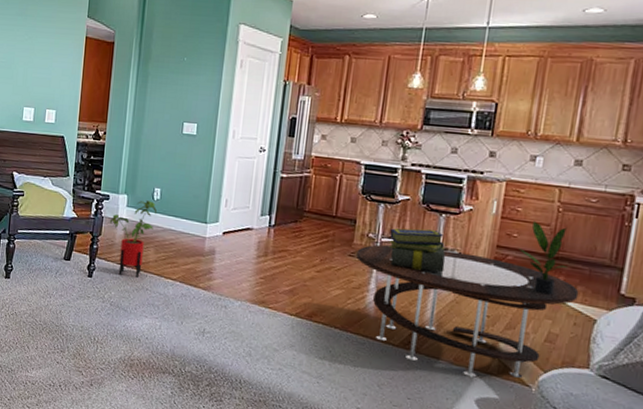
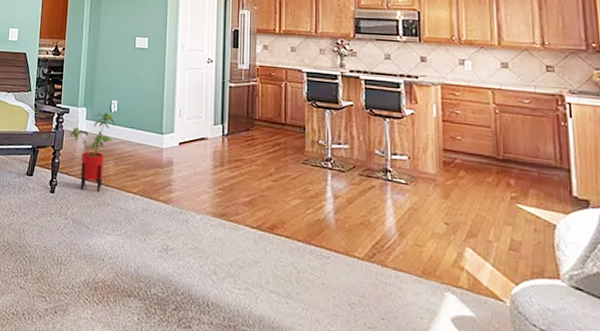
coffee table: present [356,244,579,378] -> none [310,151,533,293]
stack of books: present [388,228,446,272] -> none [339,134,397,178]
potted plant: present [519,220,568,296] -> none [465,123,516,200]

